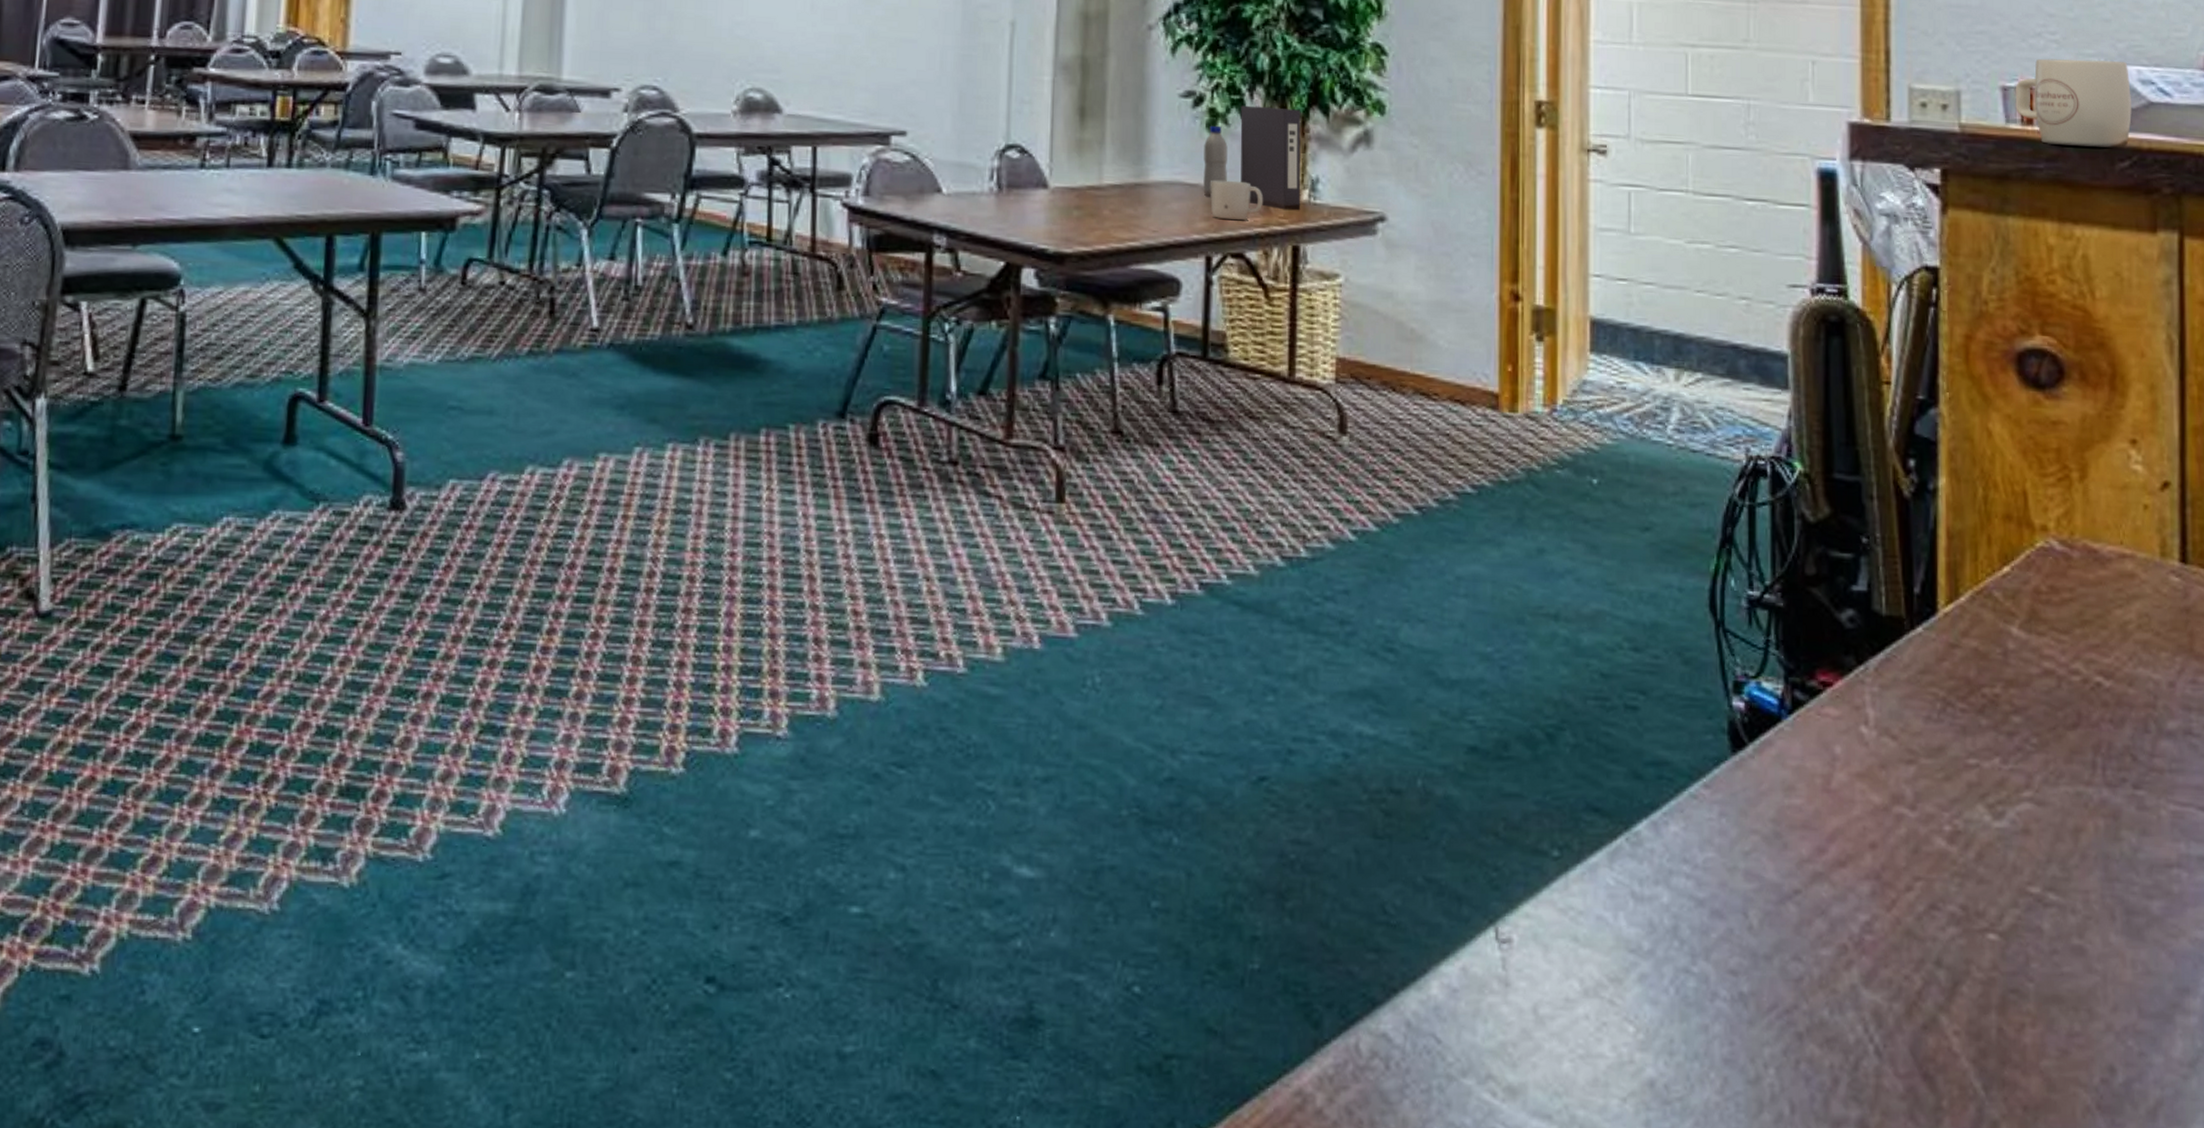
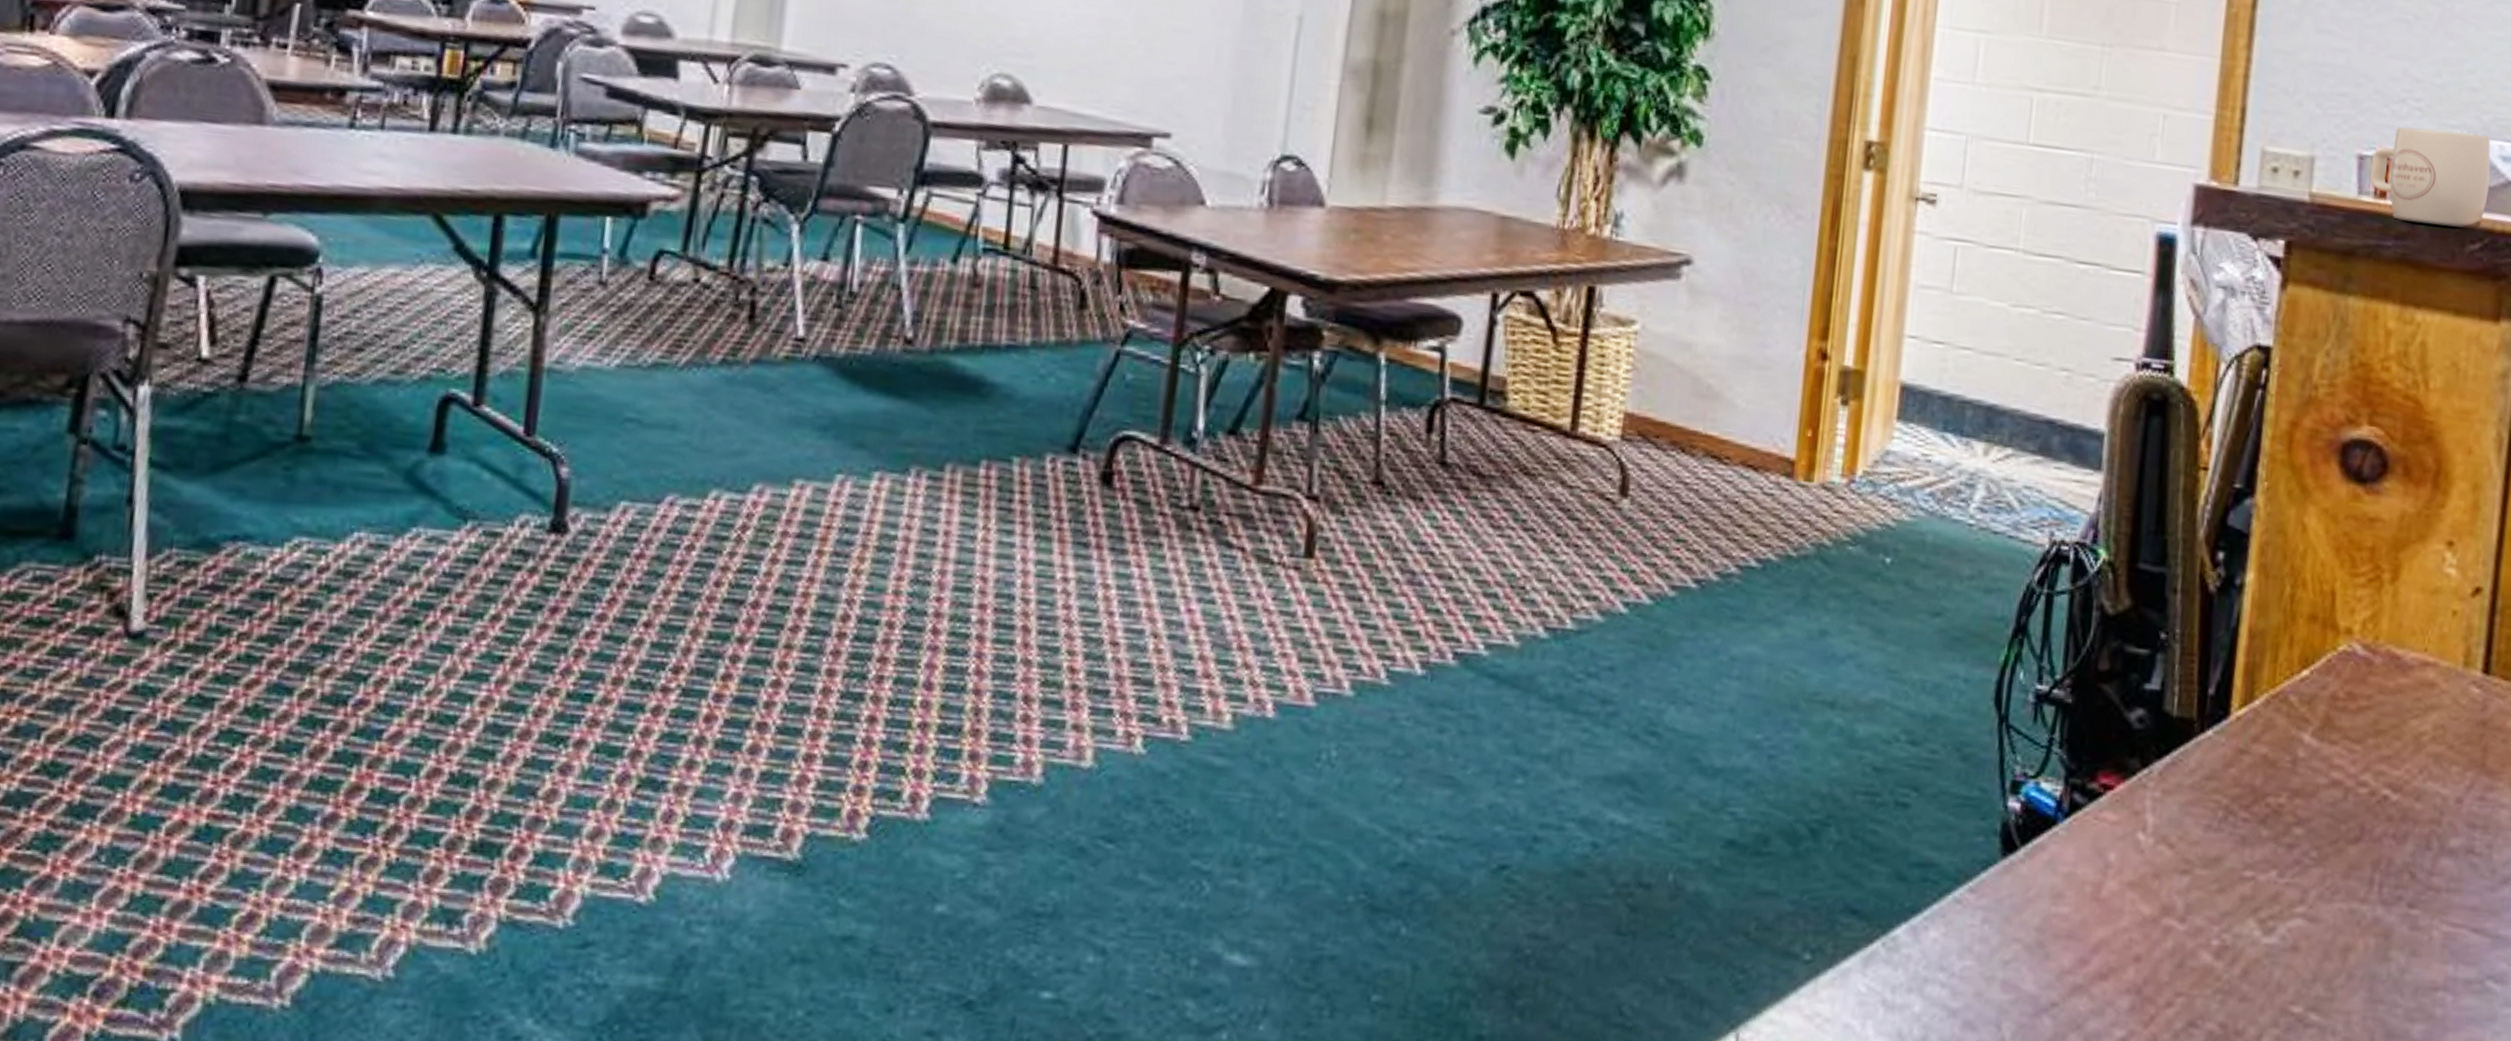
water bottle: present [1203,125,1228,197] -> none [1495,146,1527,227]
mug: present [1210,179,1263,221] -> none [1502,208,1561,256]
binder: present [1240,105,1301,211] -> none [1537,126,1611,248]

